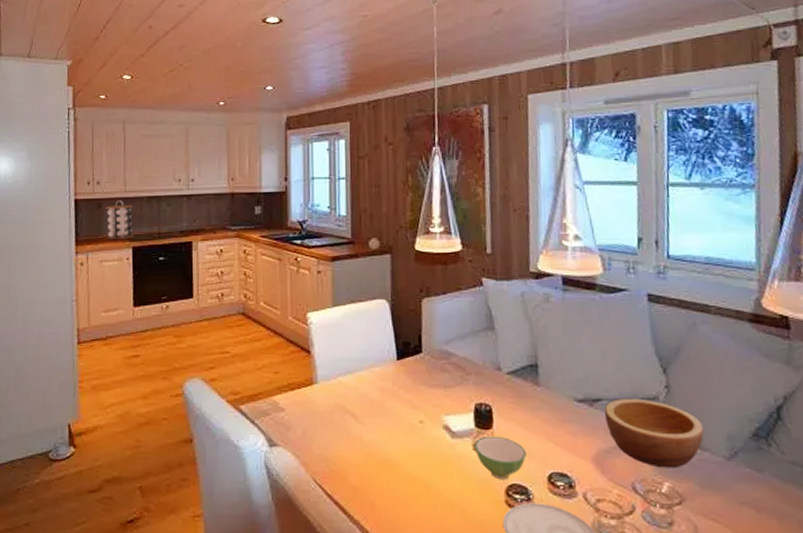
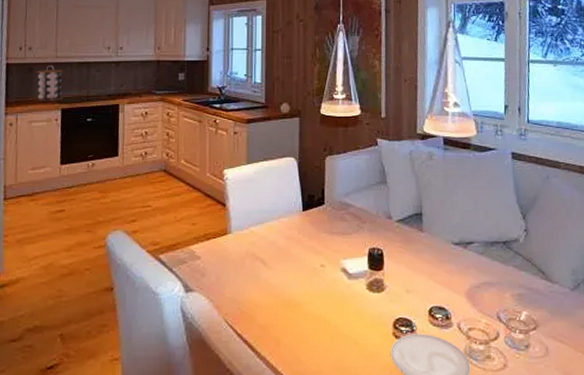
bowl: present [474,436,527,480] -> none [367,276,411,315]
bowl: present [604,398,704,469] -> none [475,240,554,300]

